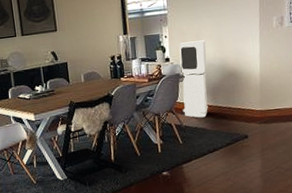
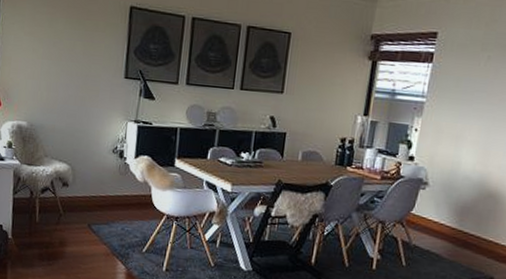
air purifier: present [179,40,208,118] -> none [415,141,467,241]

